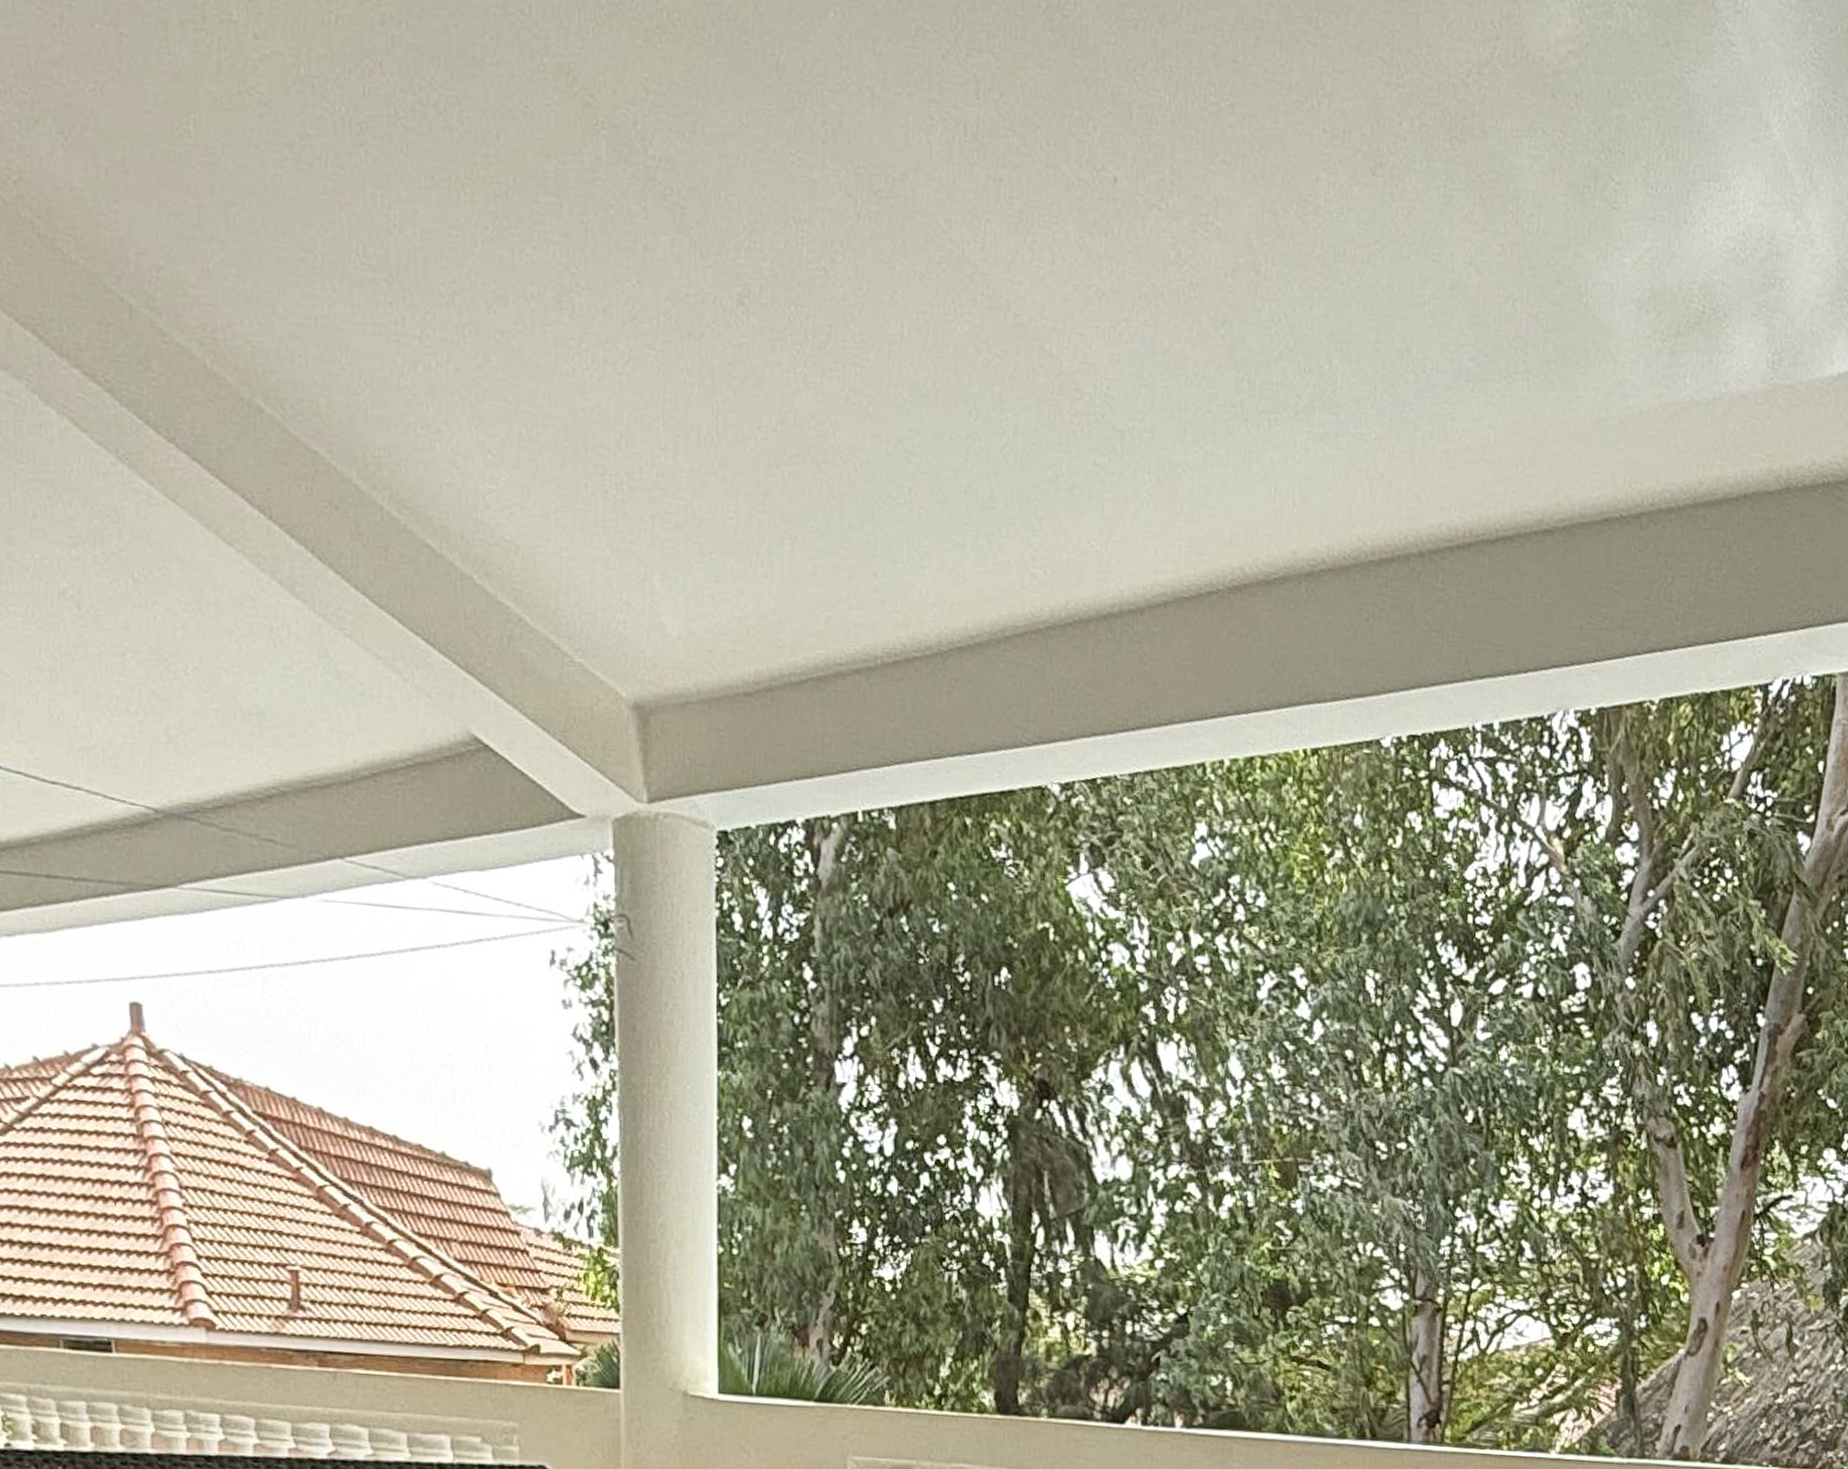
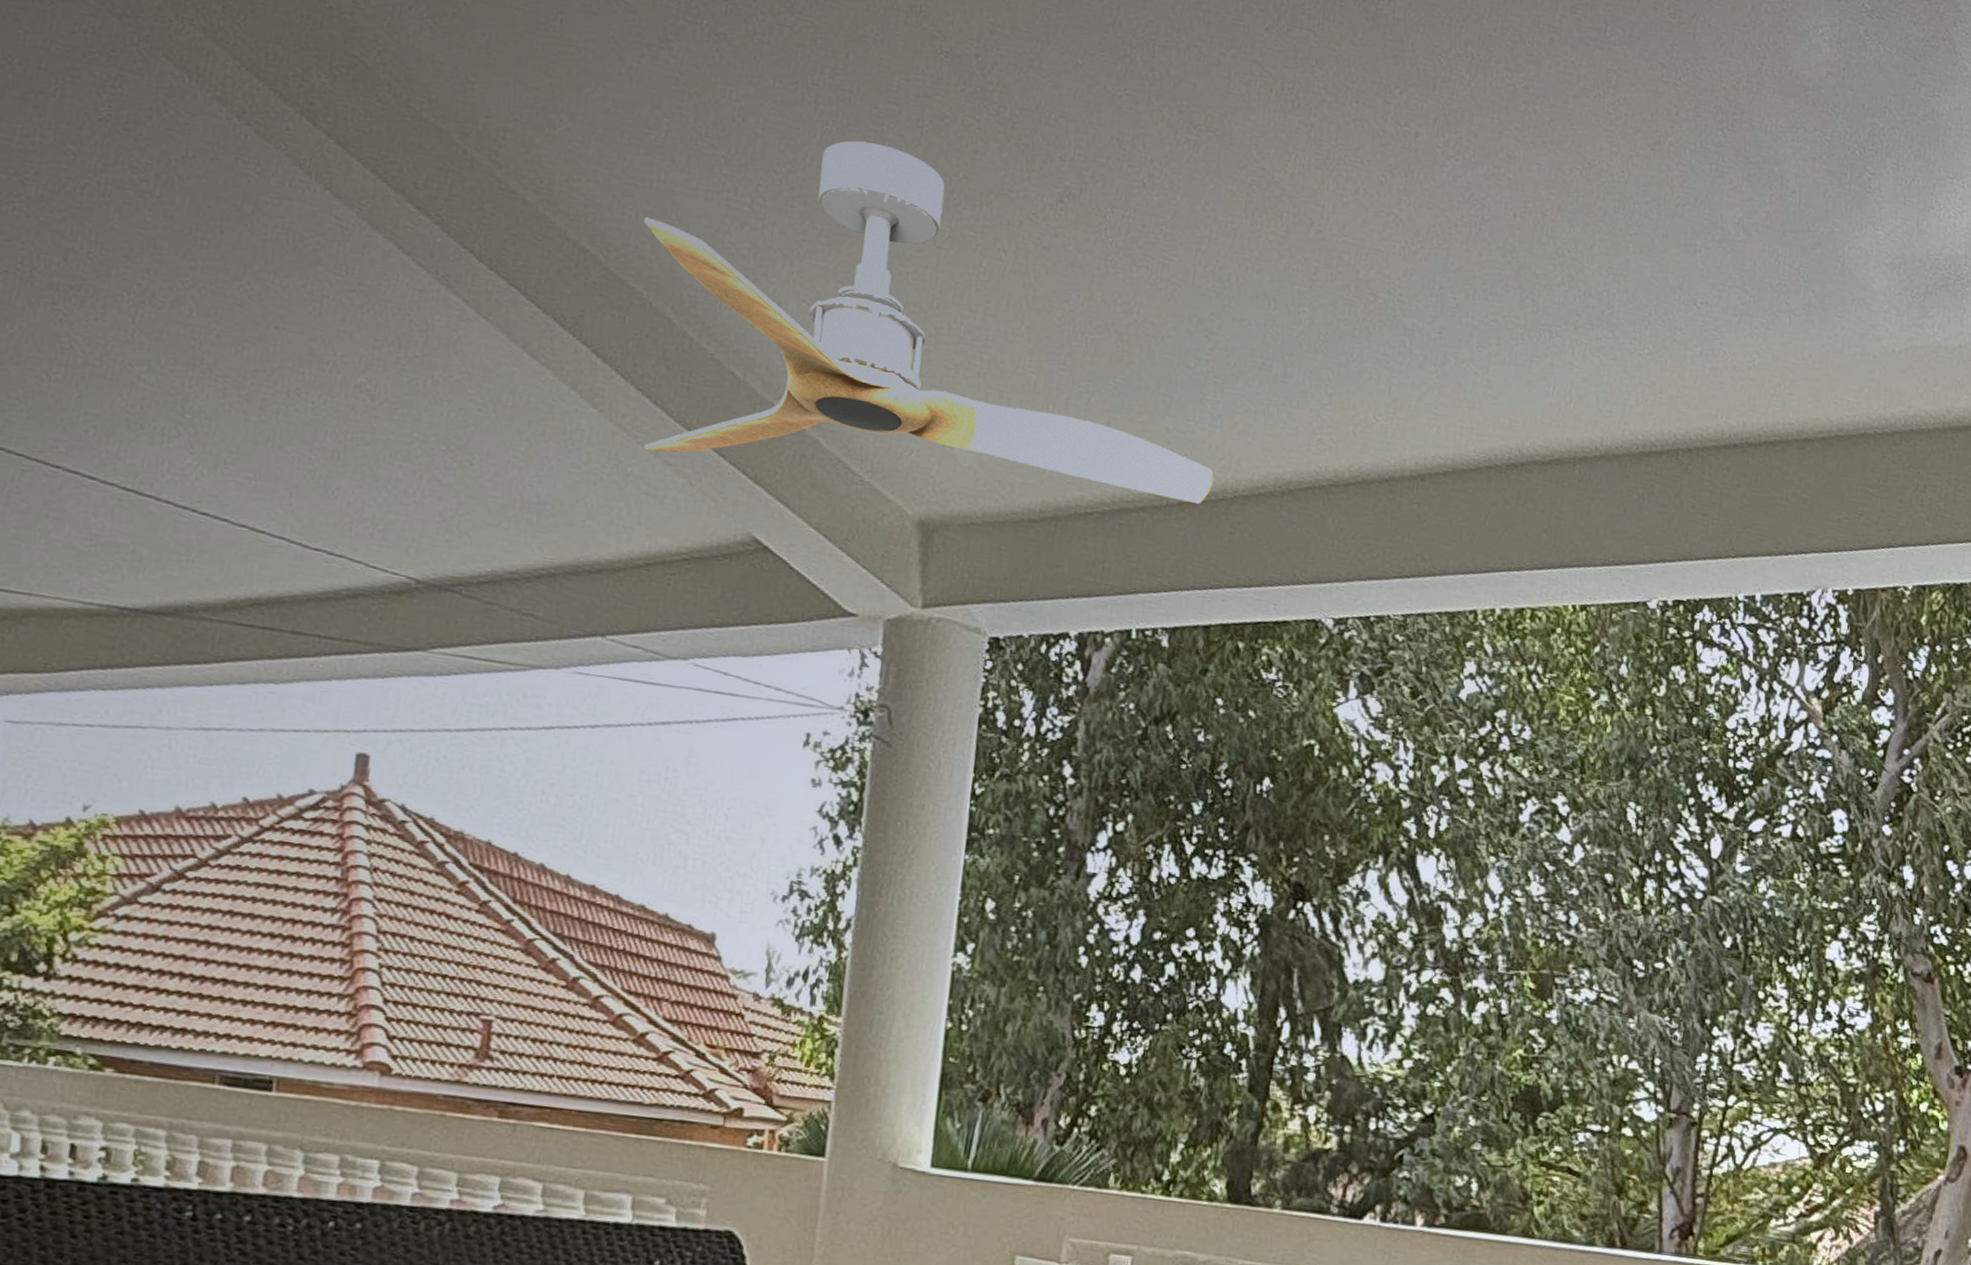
ceiling fan: none [315,246,927,662] -> present [643,140,1214,505]

